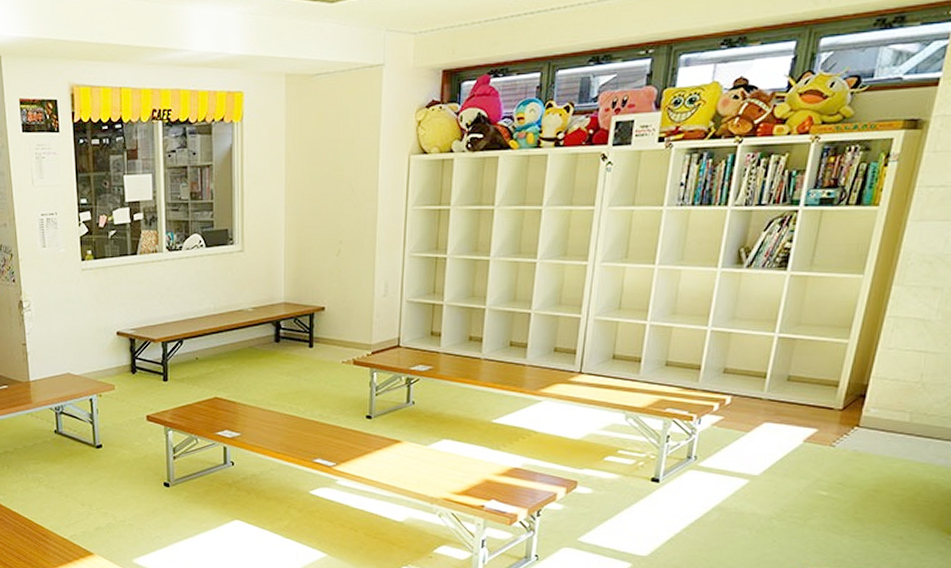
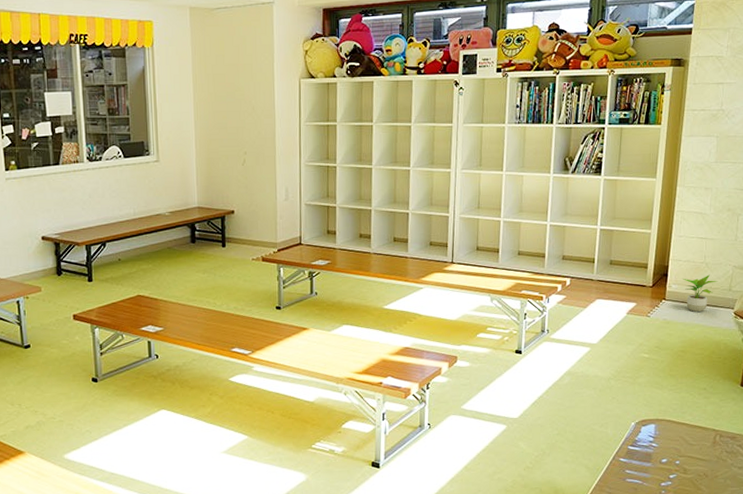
potted plant: none [886,397,937,443] -> present [683,275,718,312]

